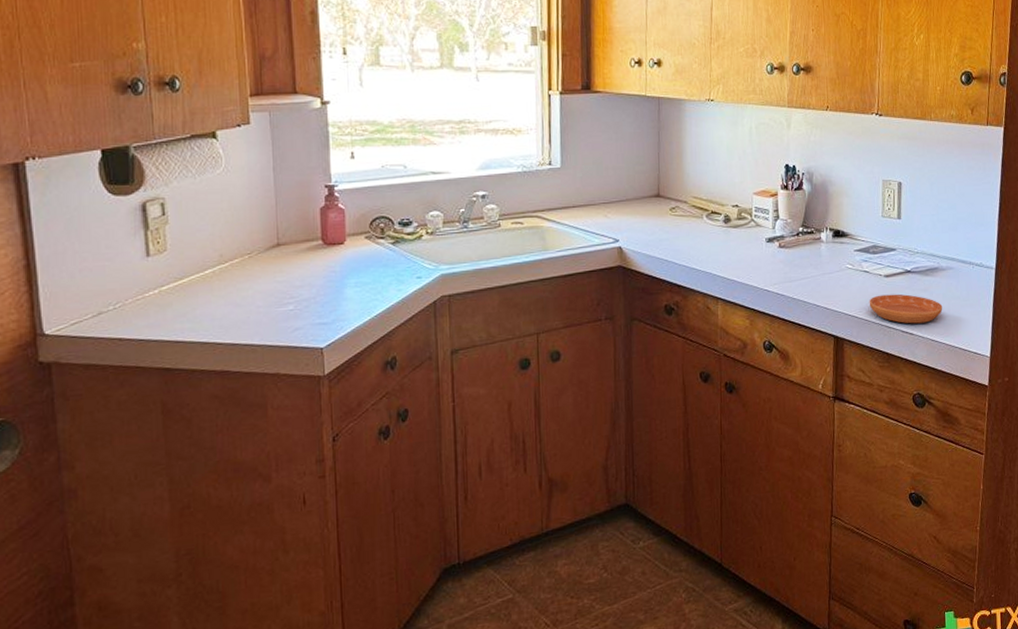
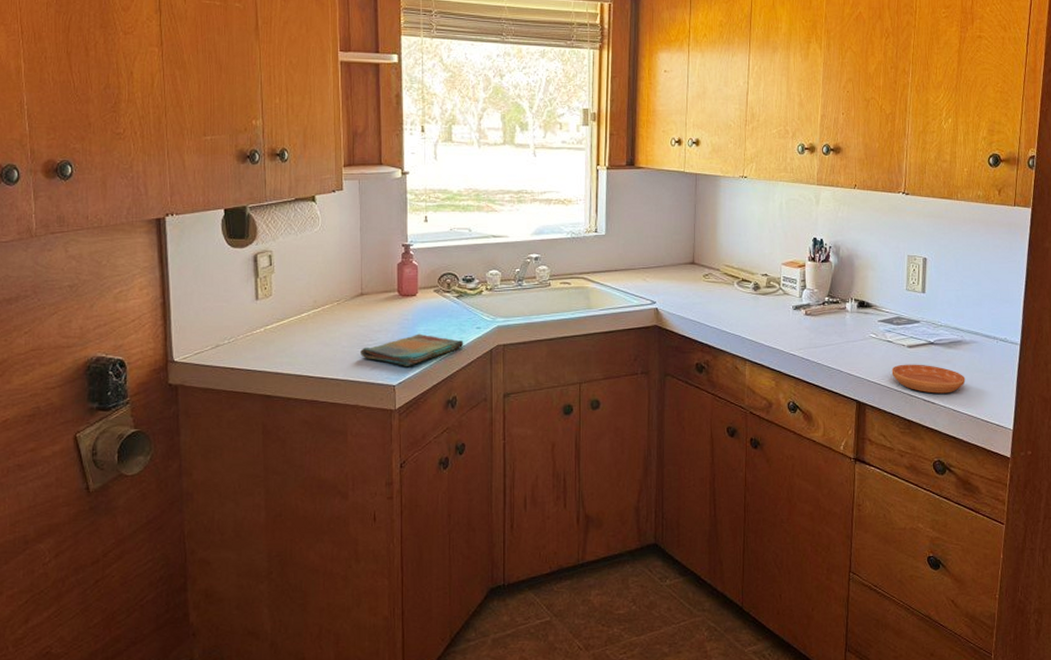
dish towel: none [278,287,403,325] -> present [359,333,464,366]

